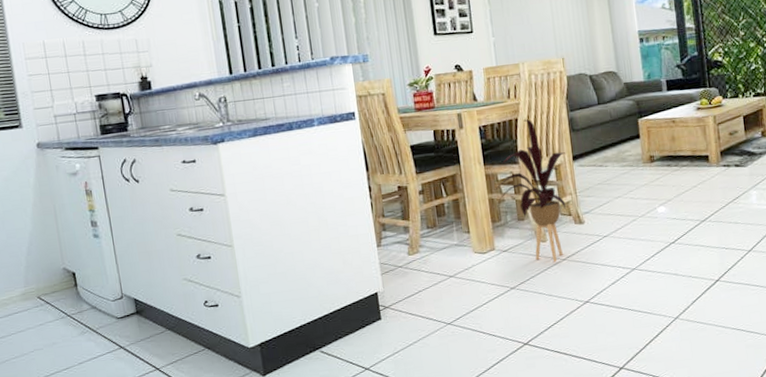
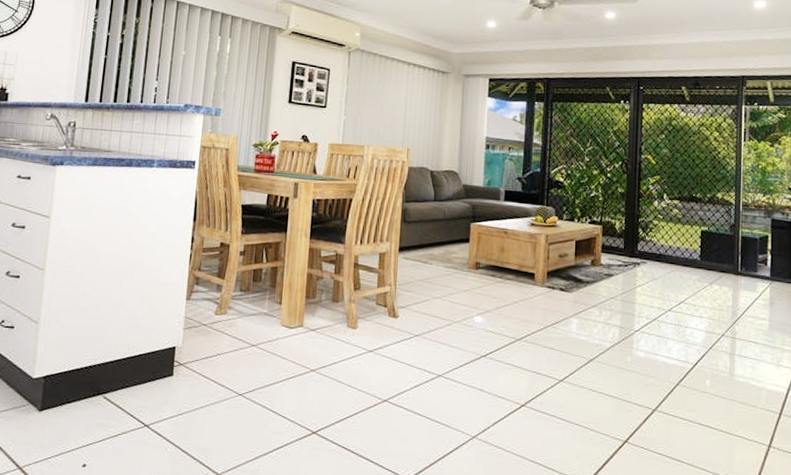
house plant: present [494,119,566,262] -> none [315,201,394,352]

